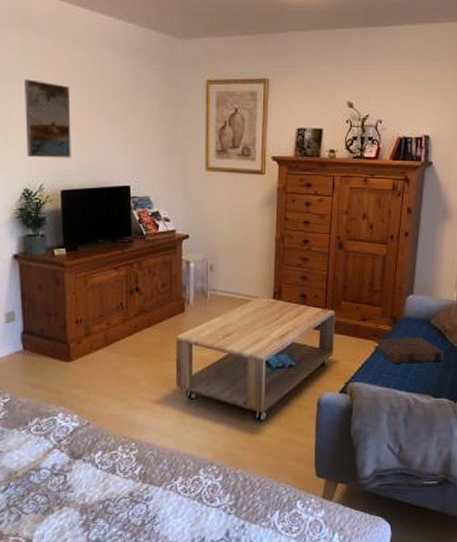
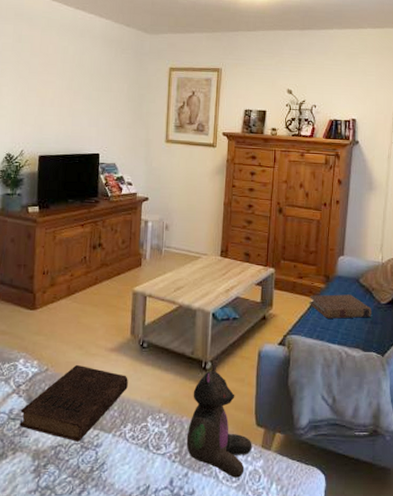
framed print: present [24,79,71,158] -> none [11,62,53,129]
book: none [63,417,176,496] -> present [19,364,128,442]
stuffed bear: none [242,410,313,529] -> present [186,360,252,478]

